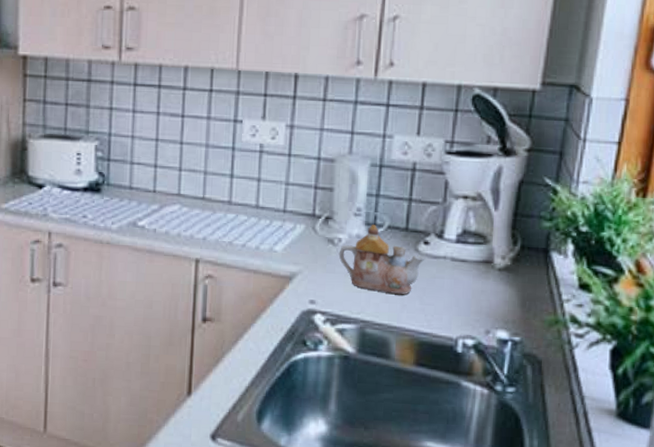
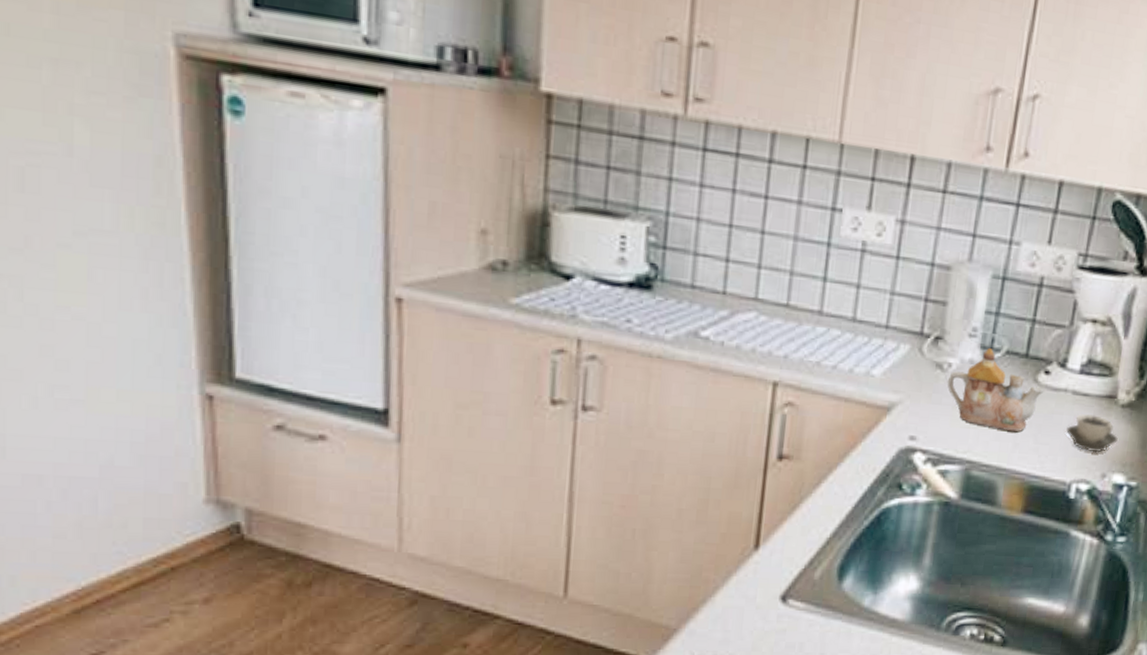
cup: none [449,278,498,312] -> present [1066,414,1118,453]

